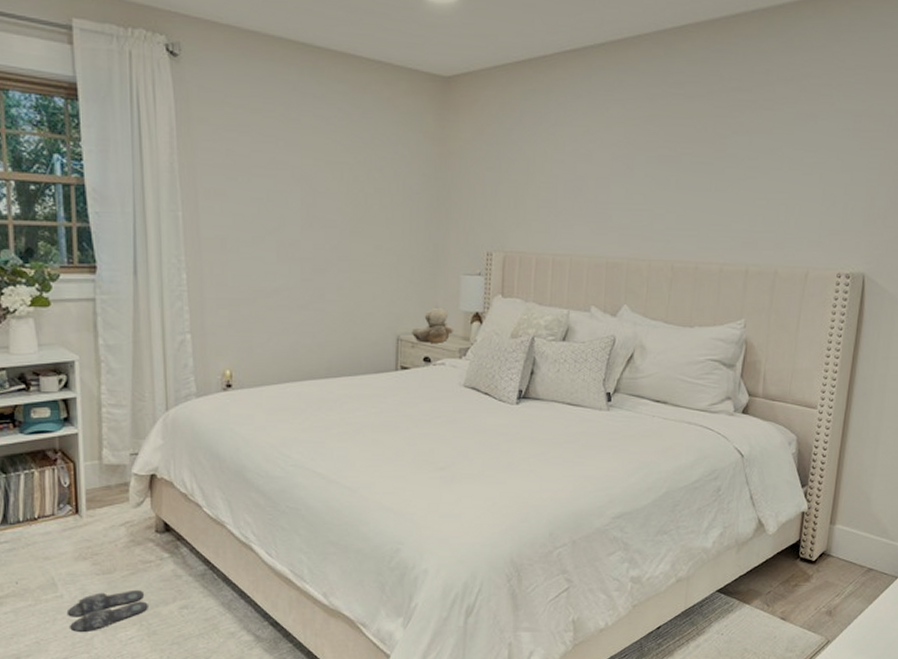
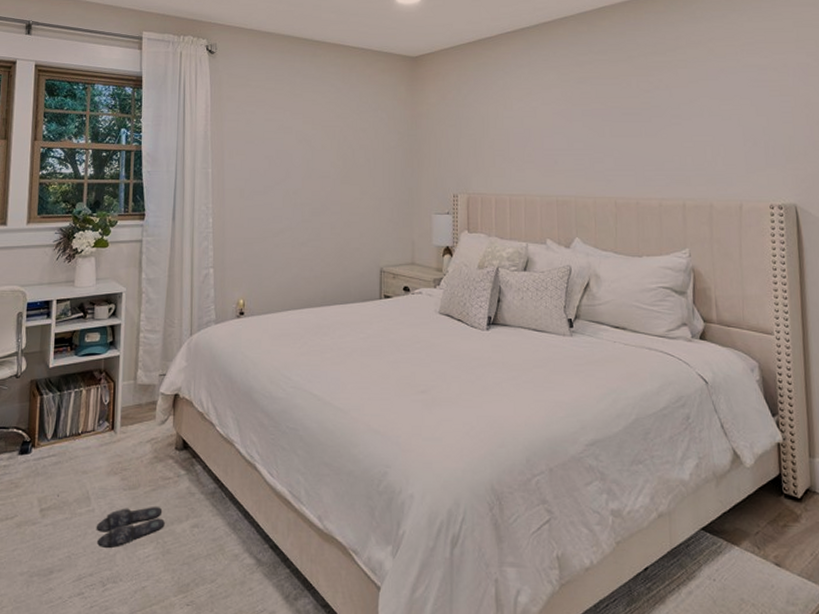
teddy bear: present [411,307,454,343] -> none [392,242,429,274]

